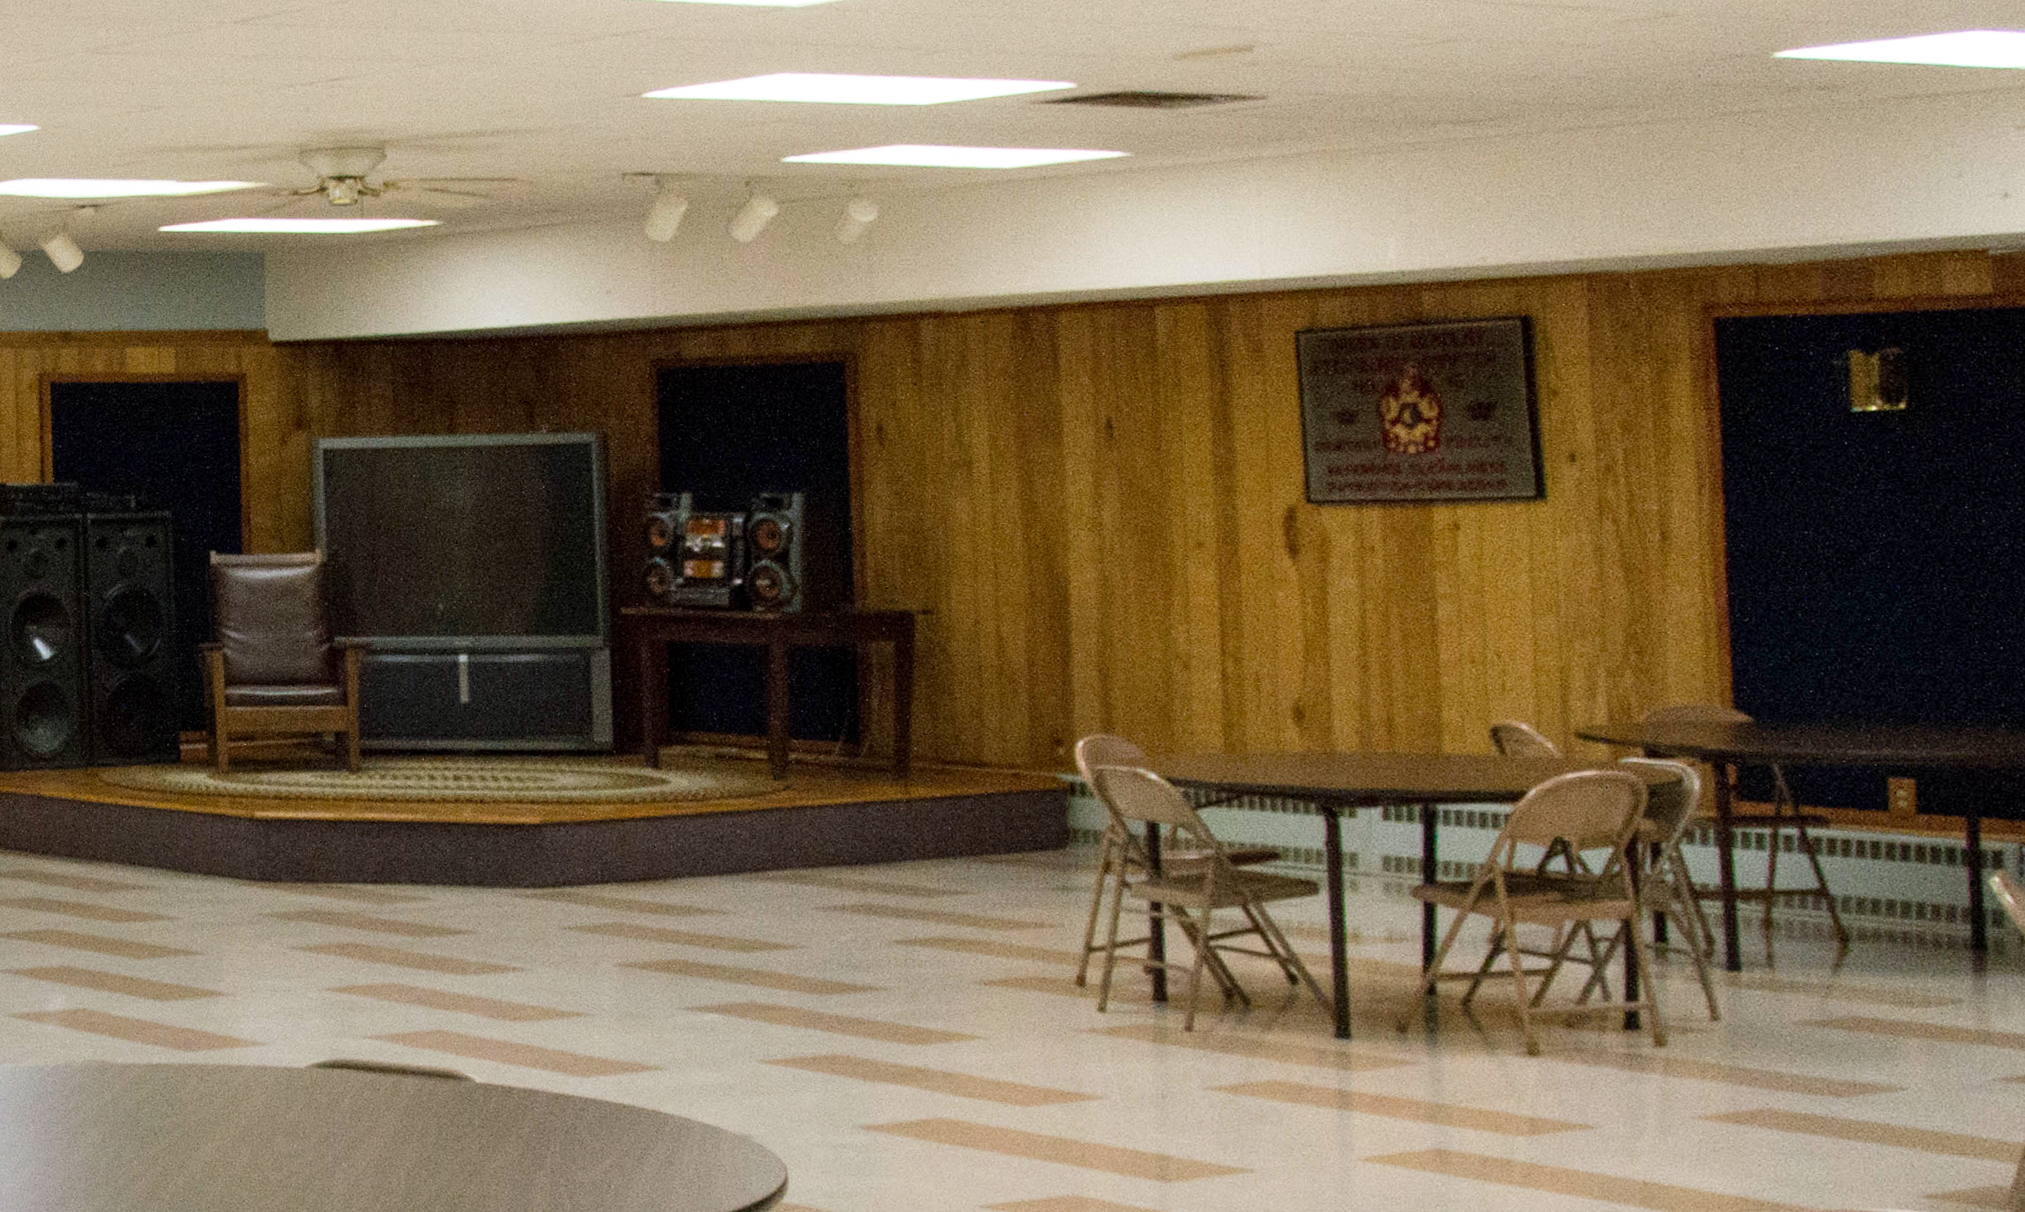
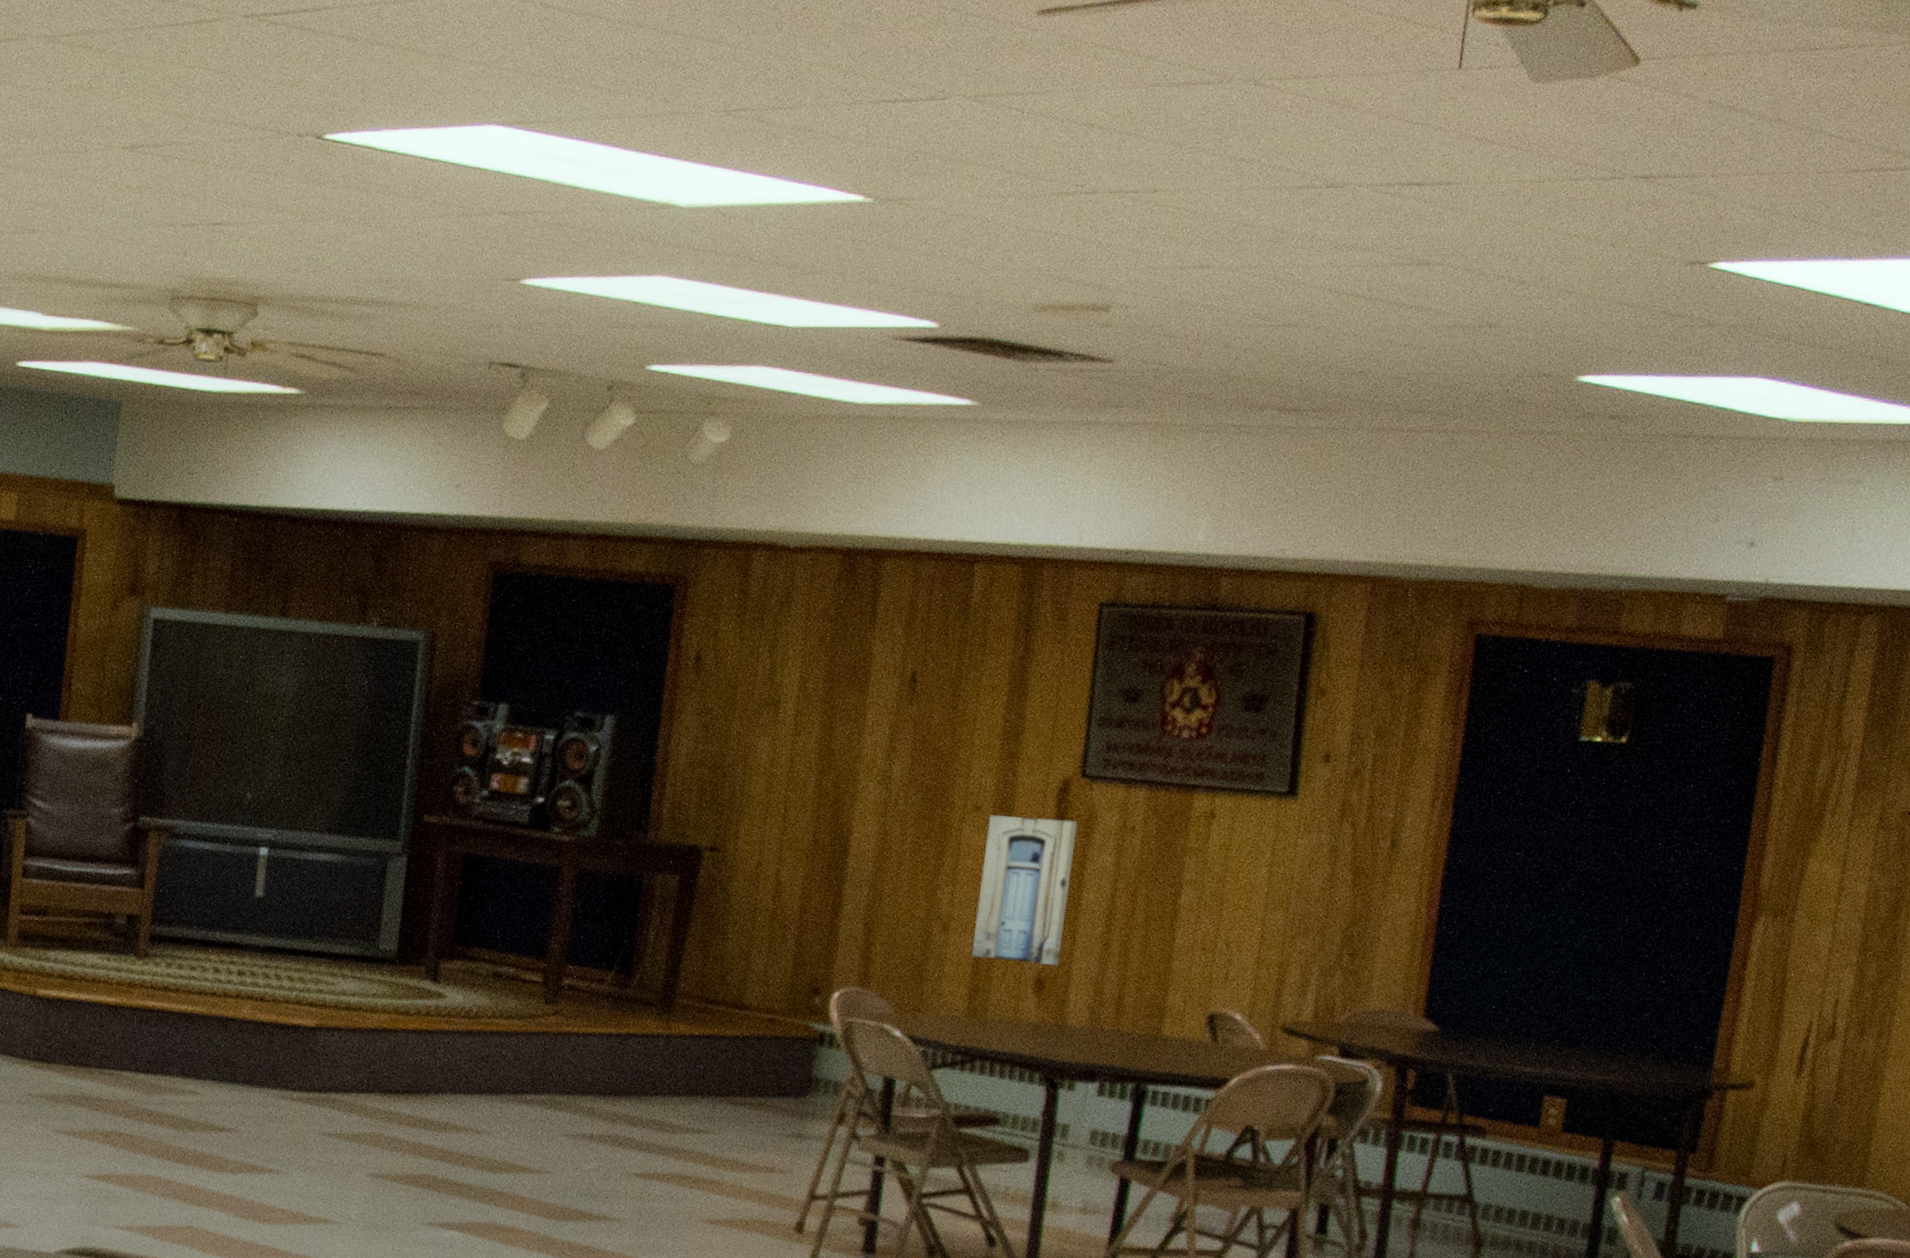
wall art: none [1214,547,1316,694] -> present [971,814,1078,966]

